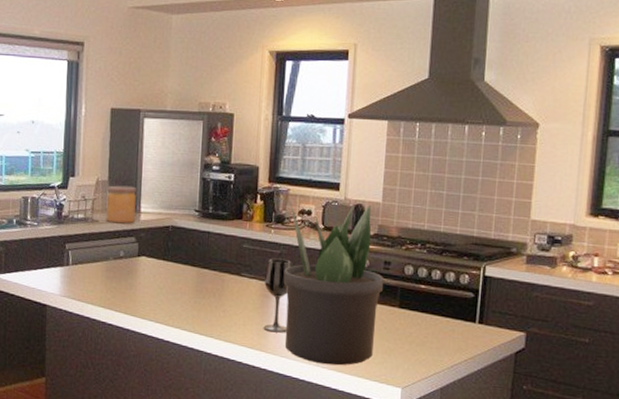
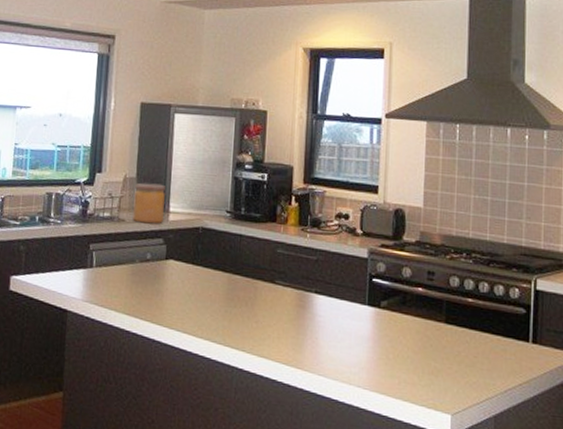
wine glass: present [263,258,292,333] -> none [299,265,329,348]
planter: present [283,197,385,366] -> none [320,199,429,387]

